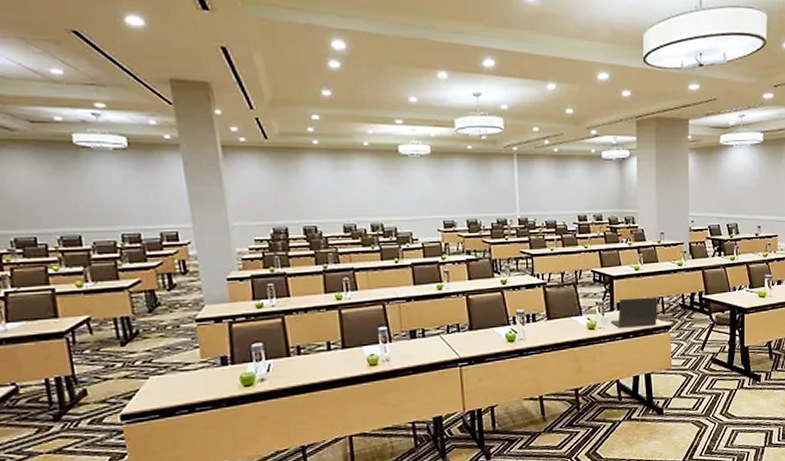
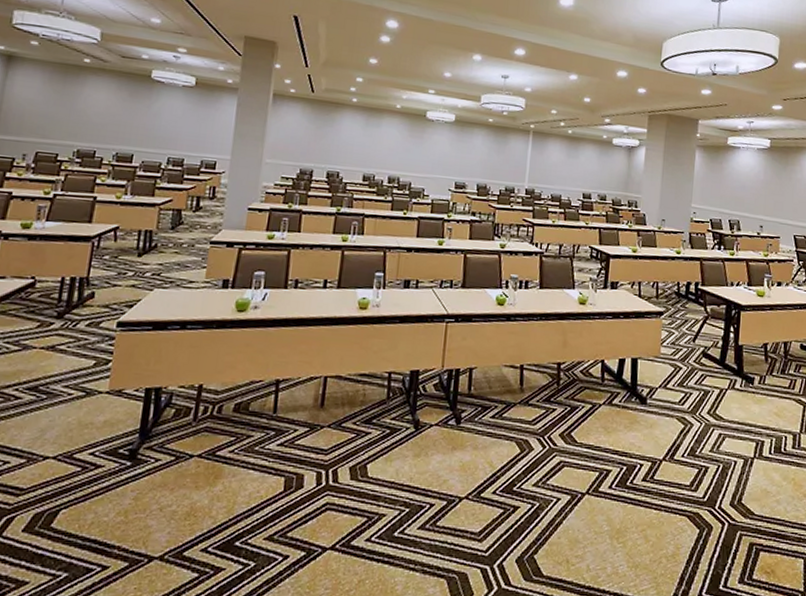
laptop: present [611,297,659,328] -> none [603,278,654,310]

